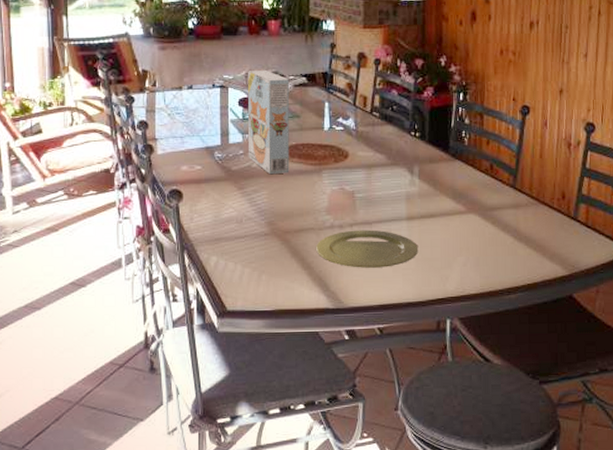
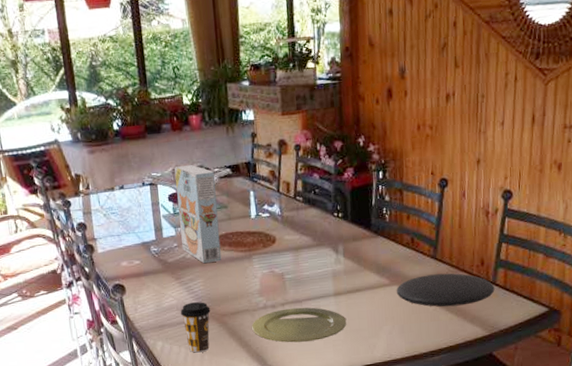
coffee cup: none [239,216,273,272] -> present [180,302,211,353]
plate: none [472,204,576,241] -> present [396,273,495,307]

